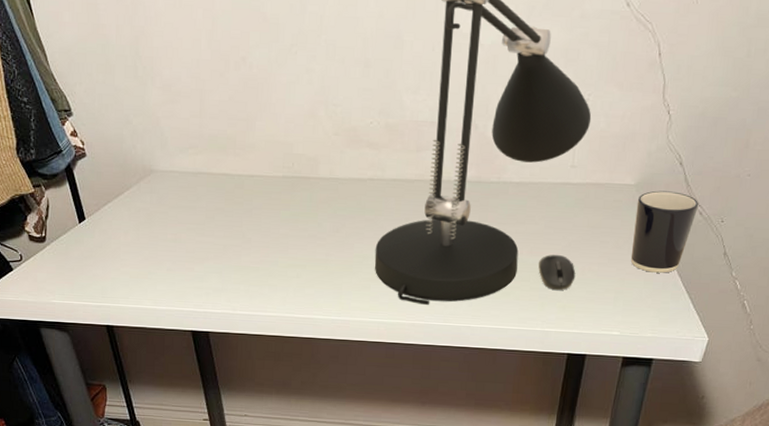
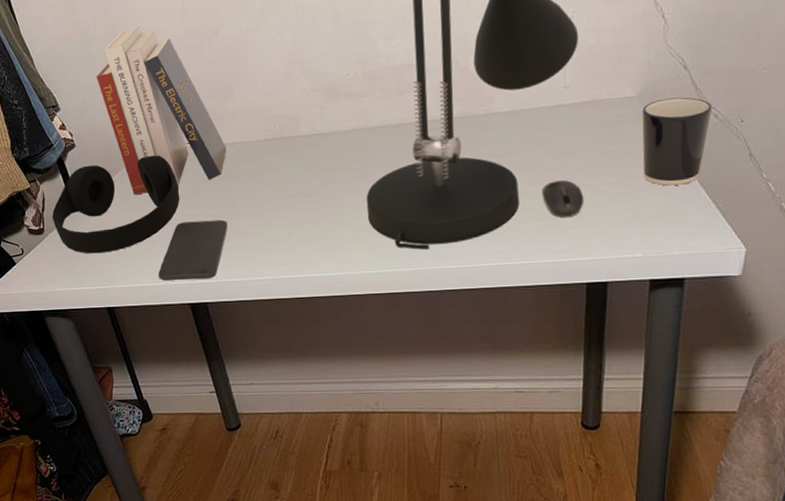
headphones: none [55,176,191,270] -> present [52,155,180,254]
books: none [114,39,243,215] -> present [96,26,227,195]
smartphone: none [161,248,237,308] -> present [158,219,228,281]

